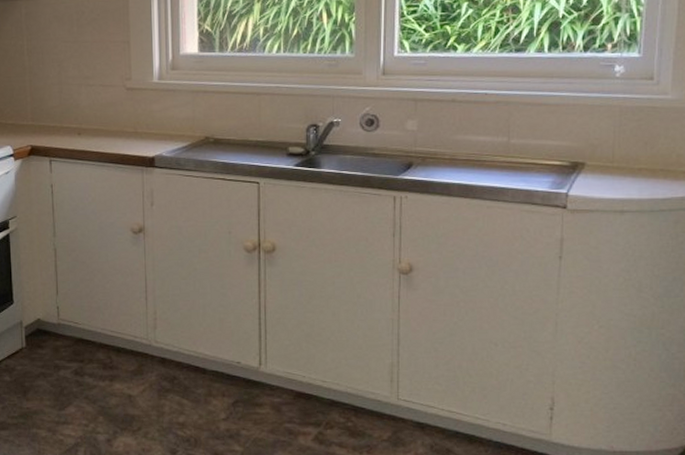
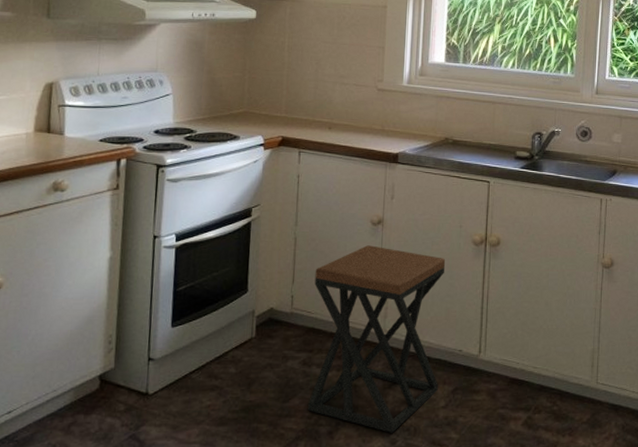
stool: none [78,255,217,443] -> present [307,245,446,433]

